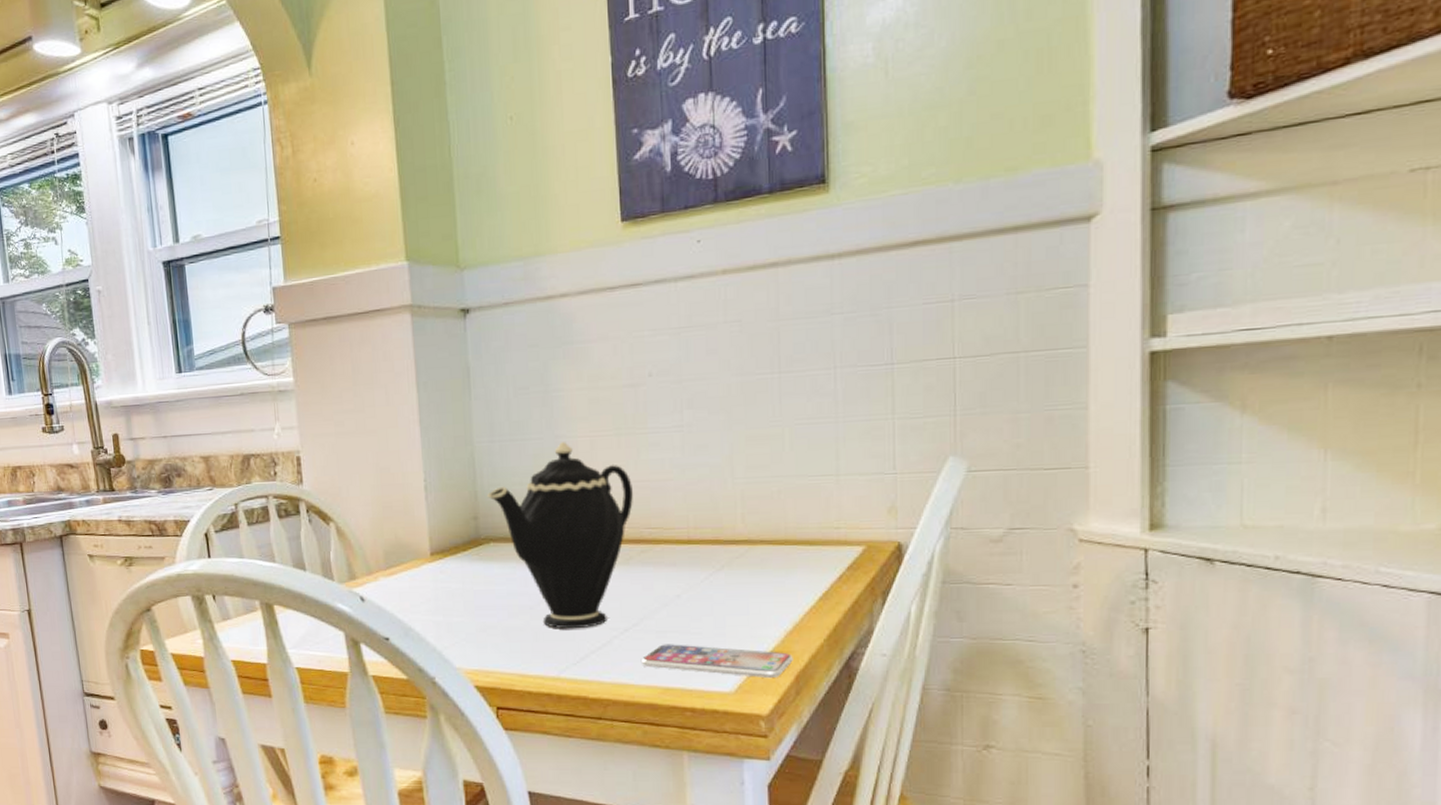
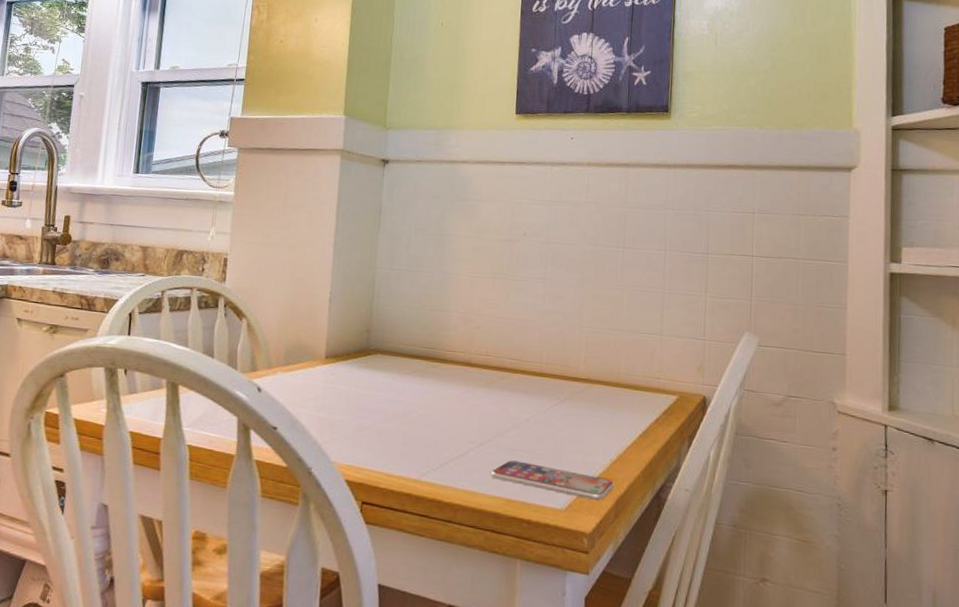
teapot: present [487,442,633,629] -> none [381,278,501,439]

